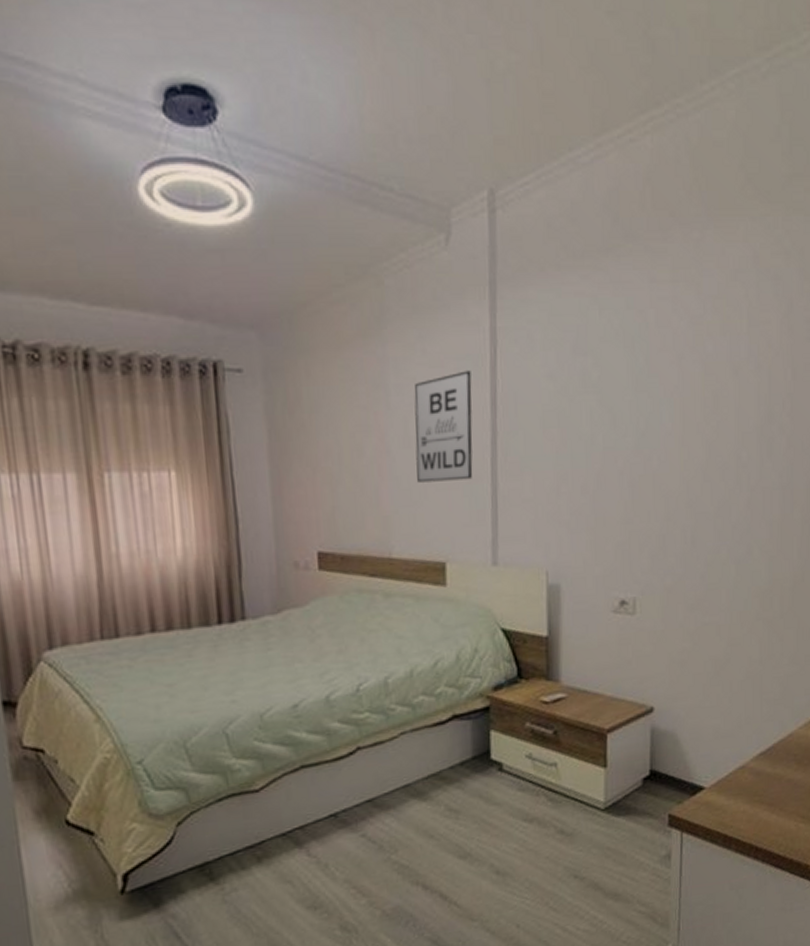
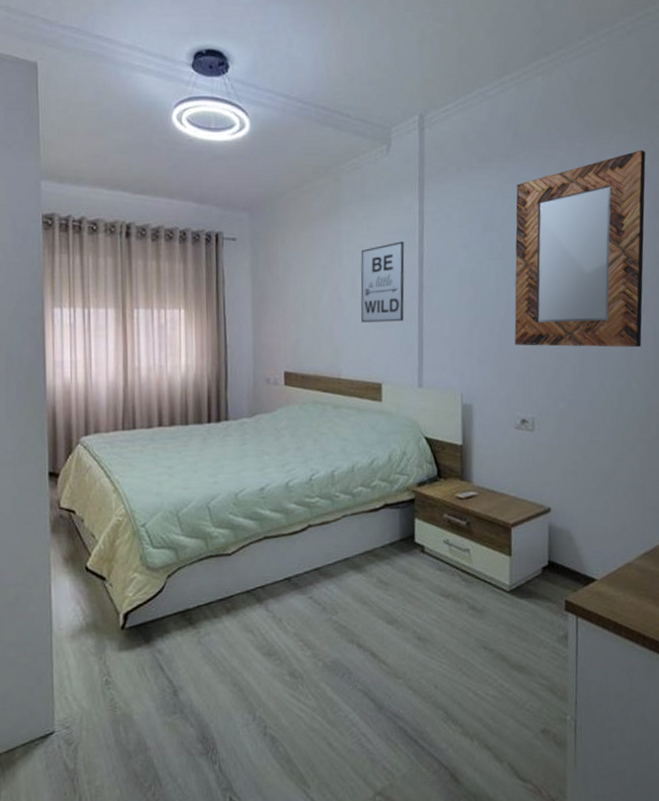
home mirror: none [612,242,779,507] -> present [514,150,646,348]

